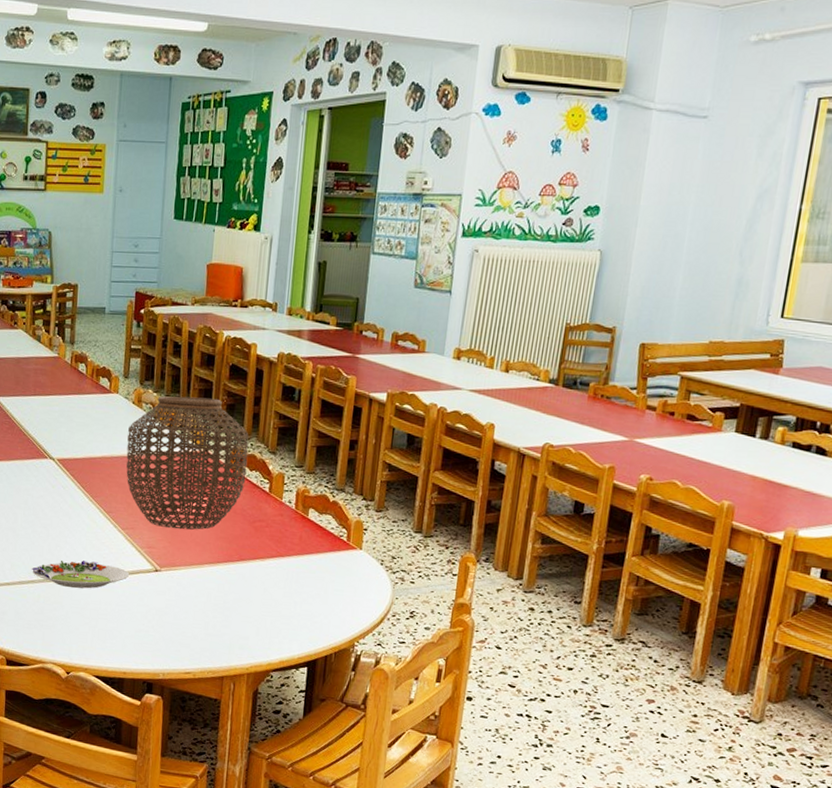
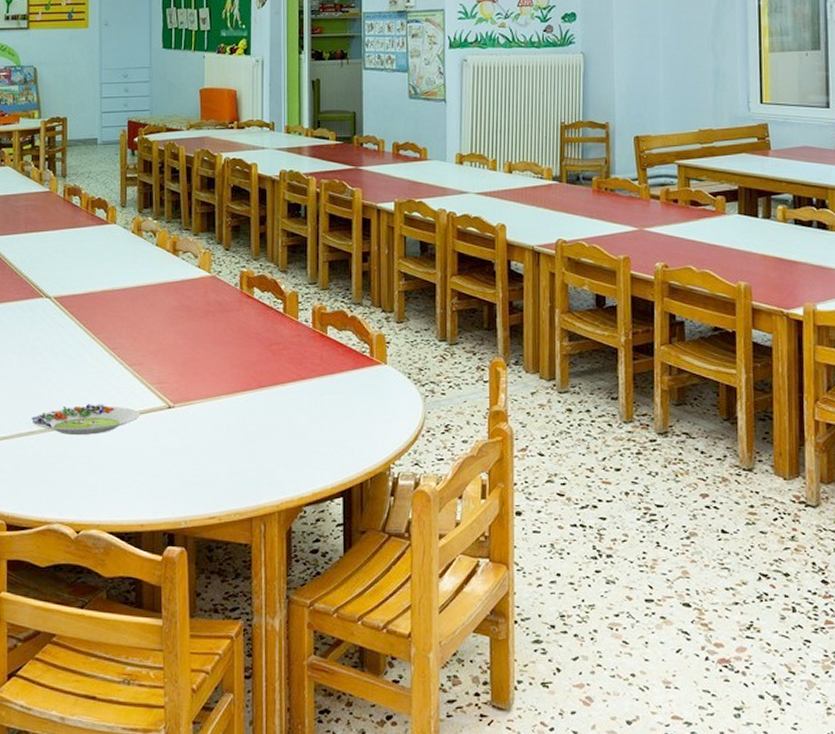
woven basket: present [126,396,249,530] -> none [129,221,258,361]

